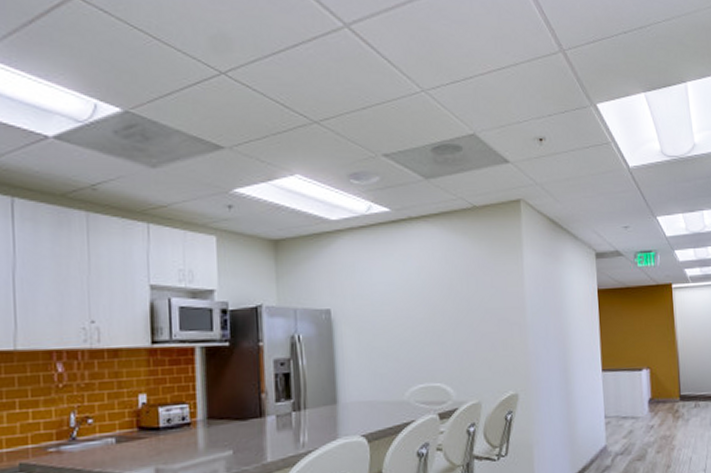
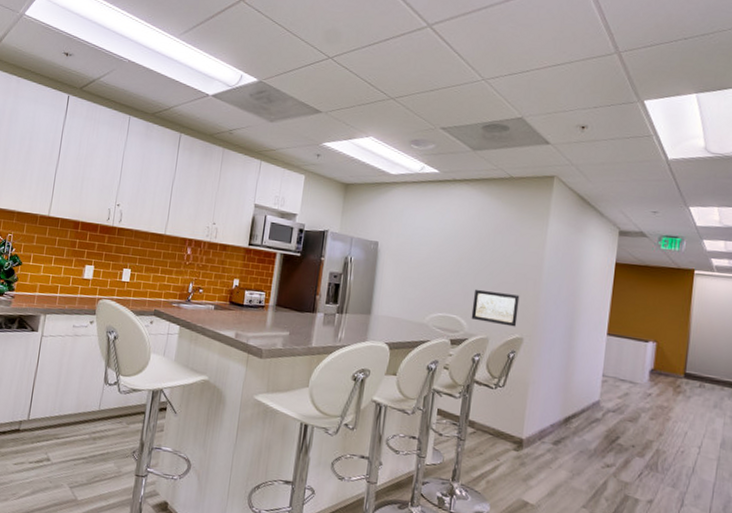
wall art: none [455,345,509,385] -> present [471,289,520,327]

